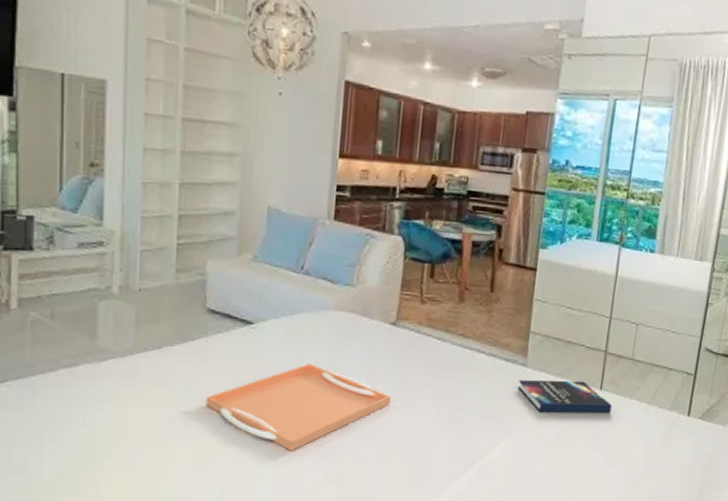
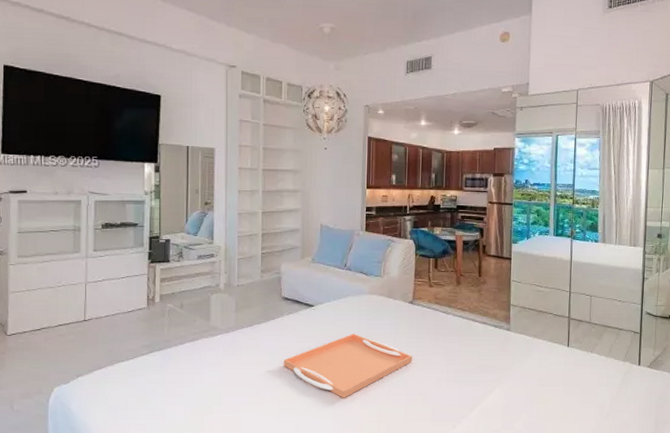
hardback book: present [517,379,612,413] -> none [505,340,578,365]

